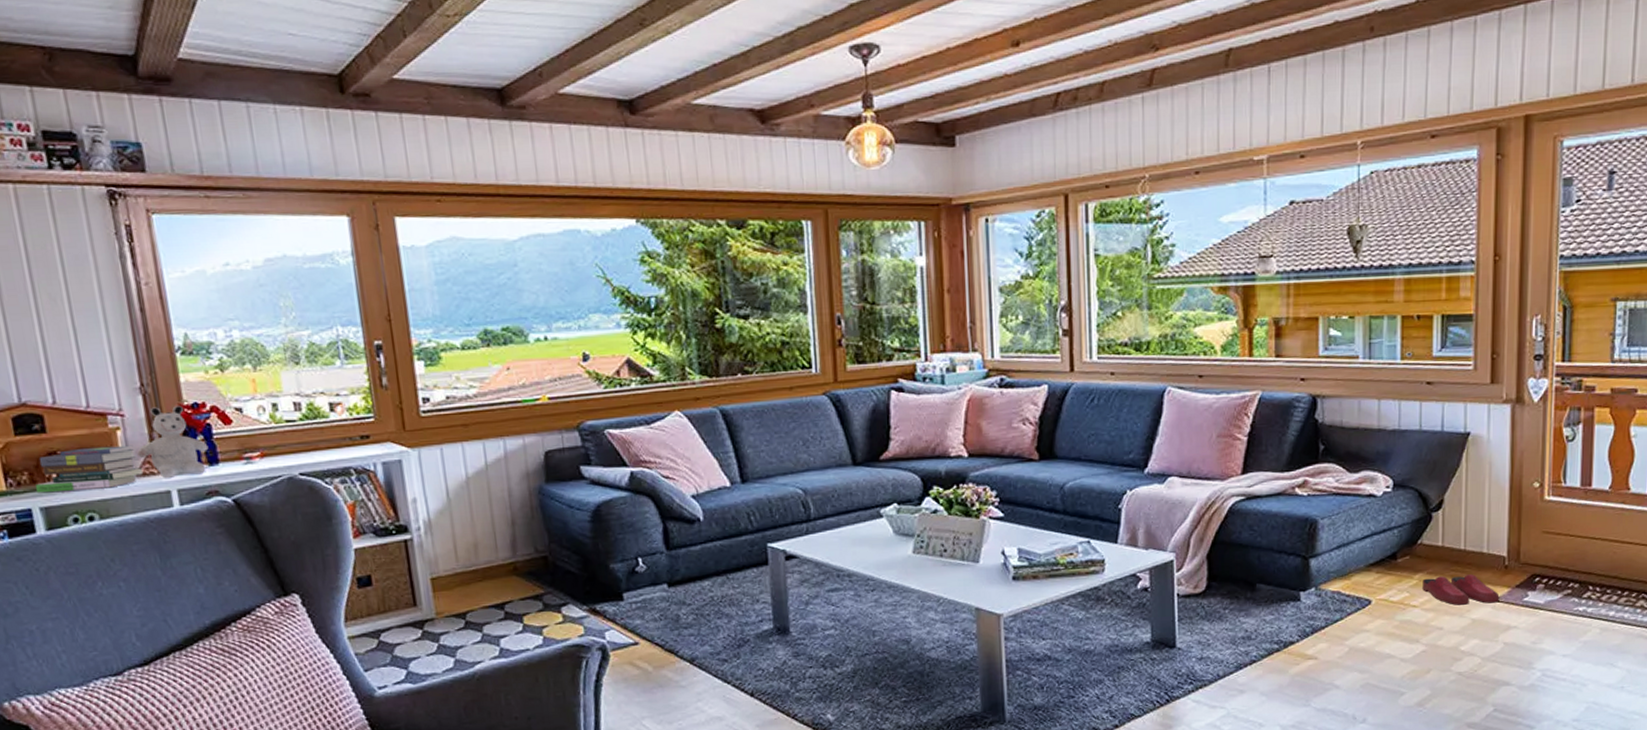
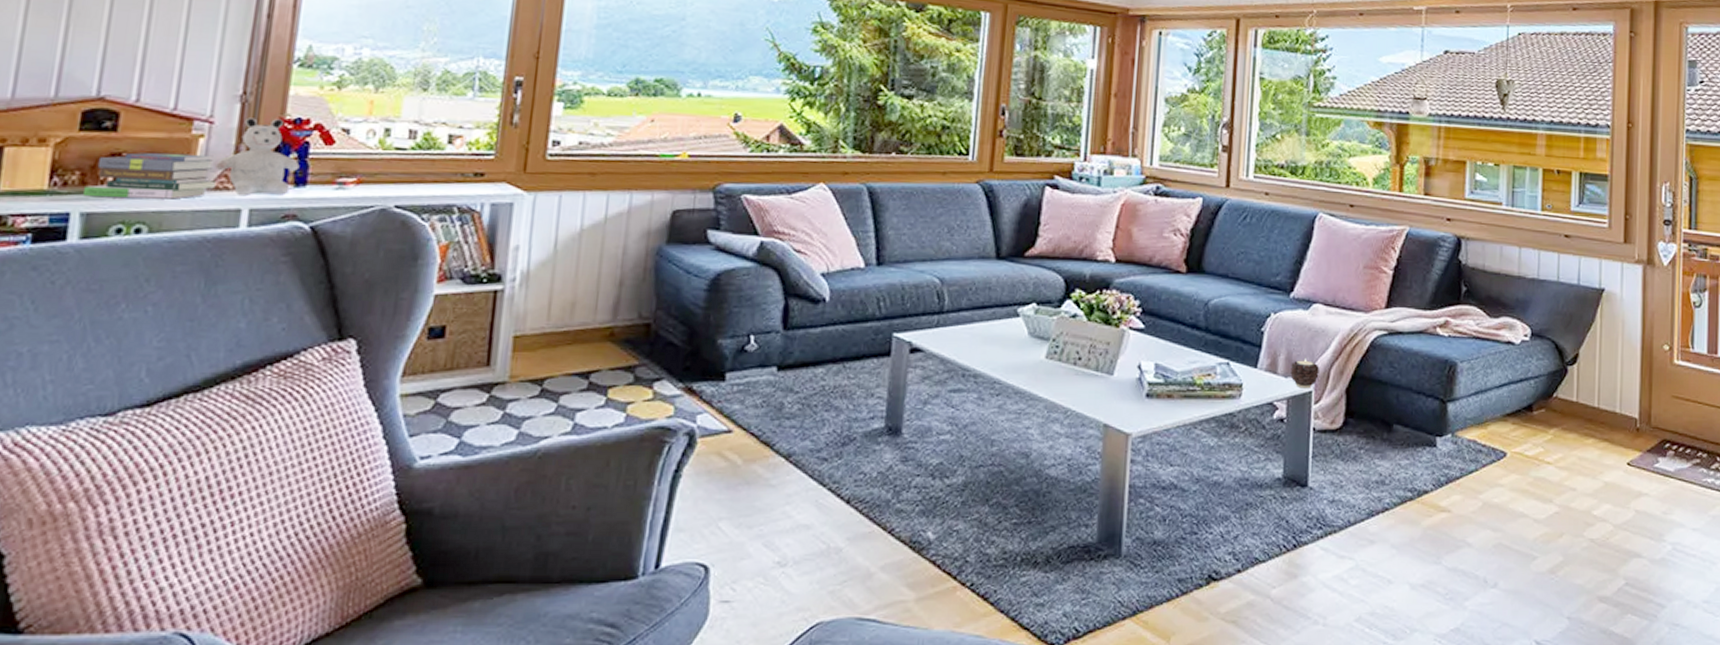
candle: none [1150,529,1179,559] -> present [1290,357,1319,389]
slippers: present [1422,574,1500,605] -> none [1557,433,1631,467]

